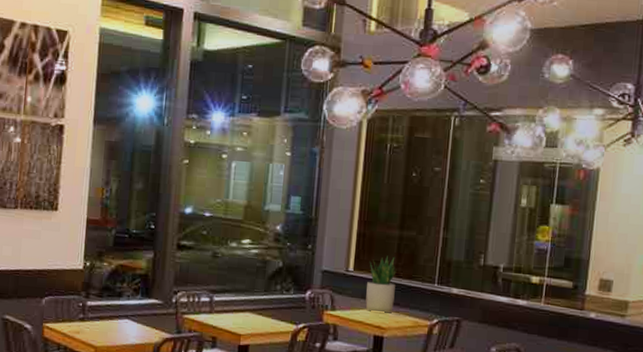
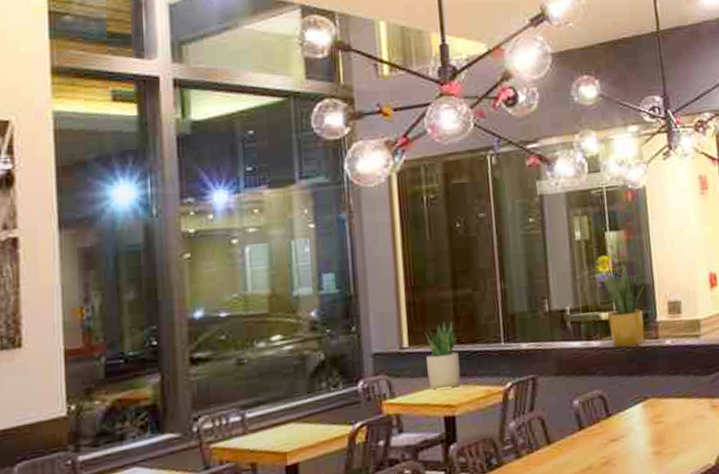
planter: none [537,235,580,313] -> present [599,263,645,348]

